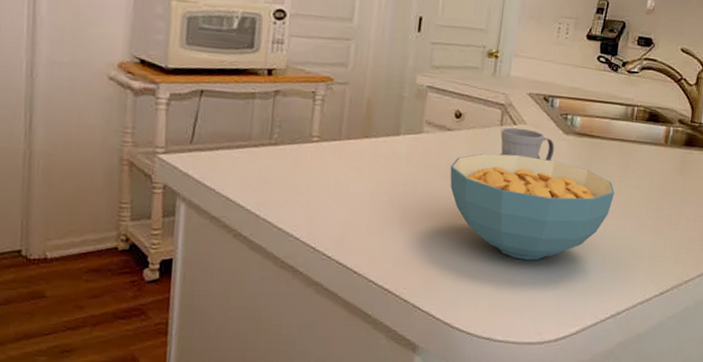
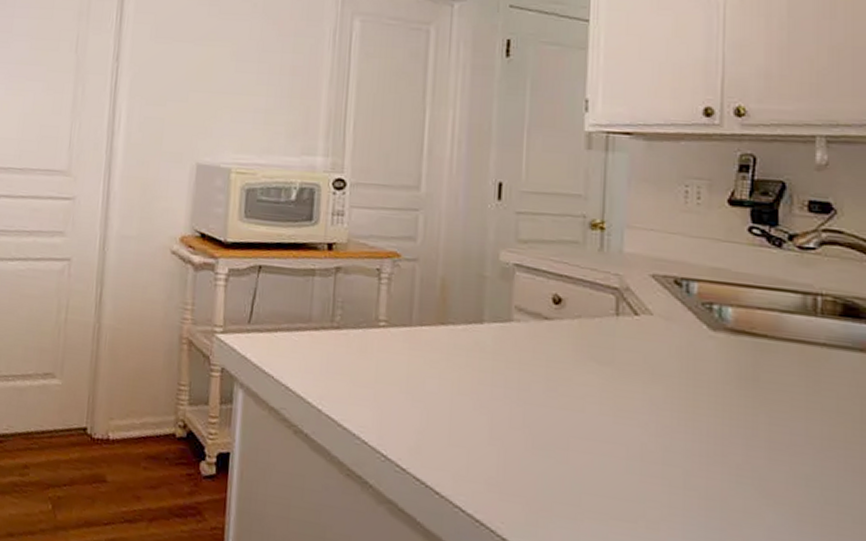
cereal bowl: present [450,153,615,260] -> none [552,350,801,505]
mug: present [499,127,555,161] -> none [617,318,699,366]

